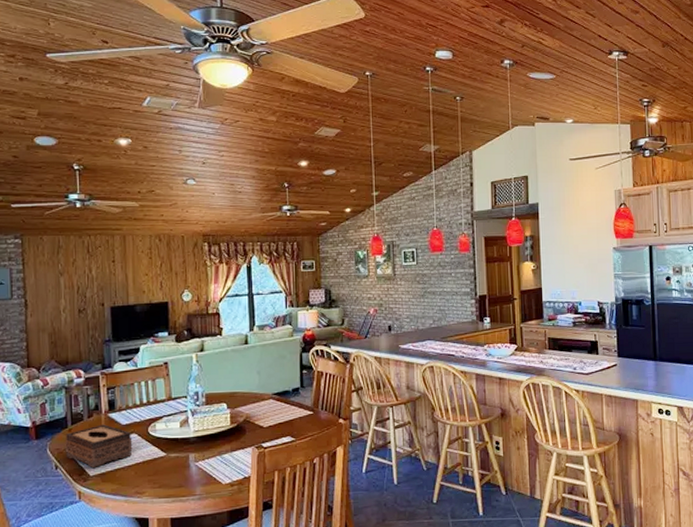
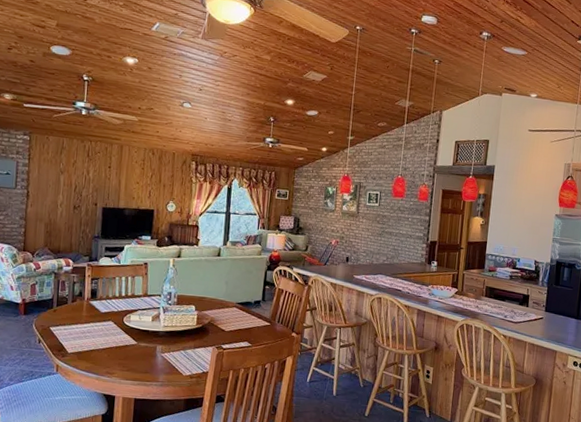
tissue box: present [65,424,133,468] -> none [49,309,109,346]

